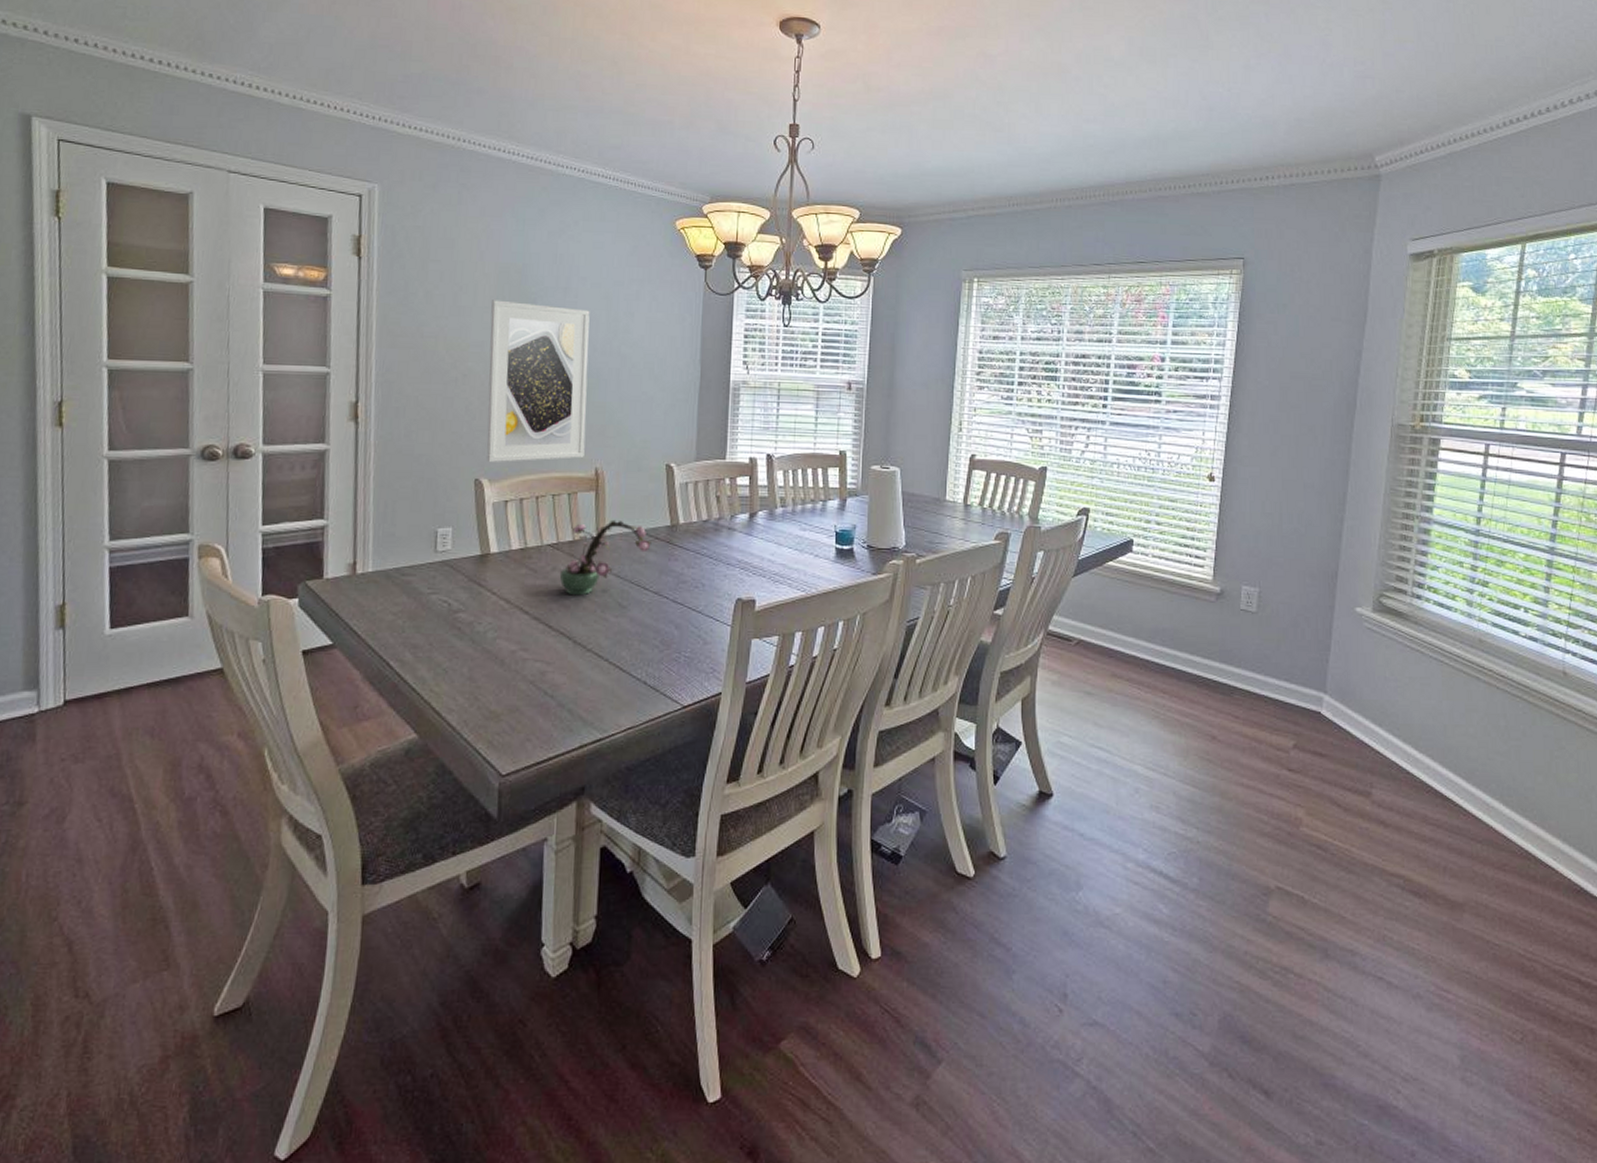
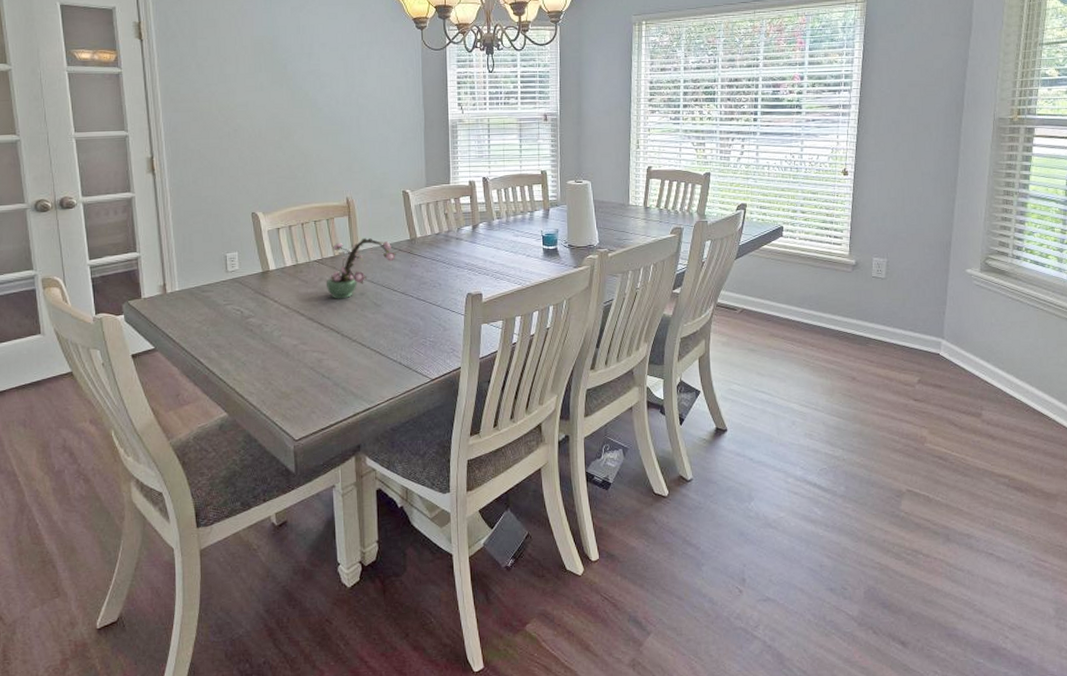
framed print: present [486,300,590,463] -> none [251,67,337,199]

